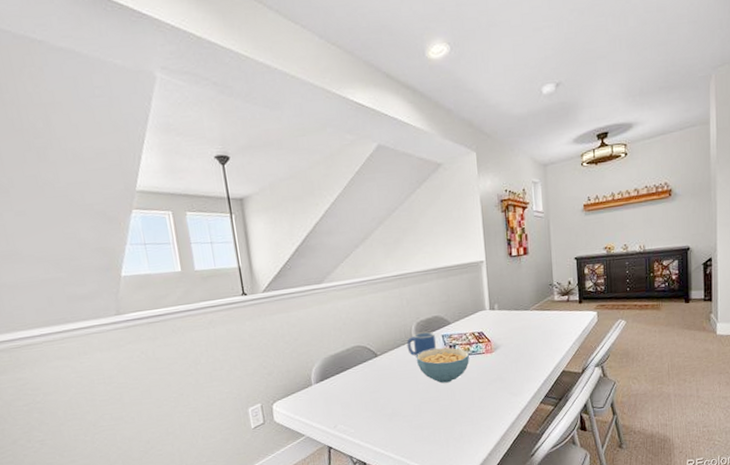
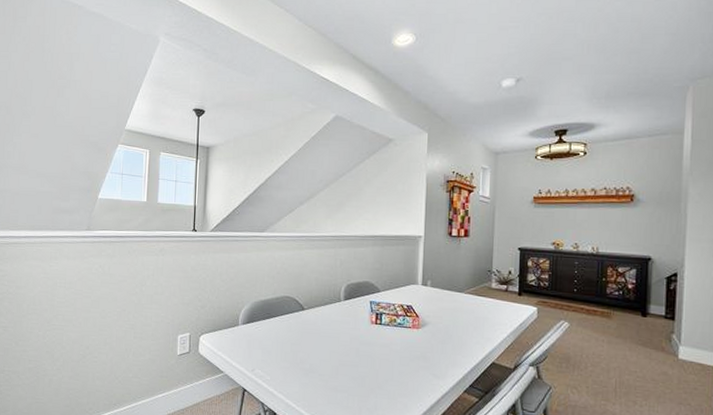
mug: present [407,331,436,359] -> none [334,294,364,320]
cereal bowl: present [417,347,470,383] -> none [342,313,395,350]

